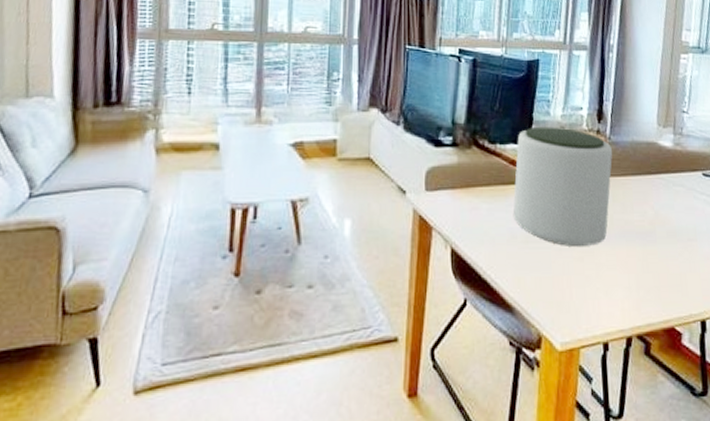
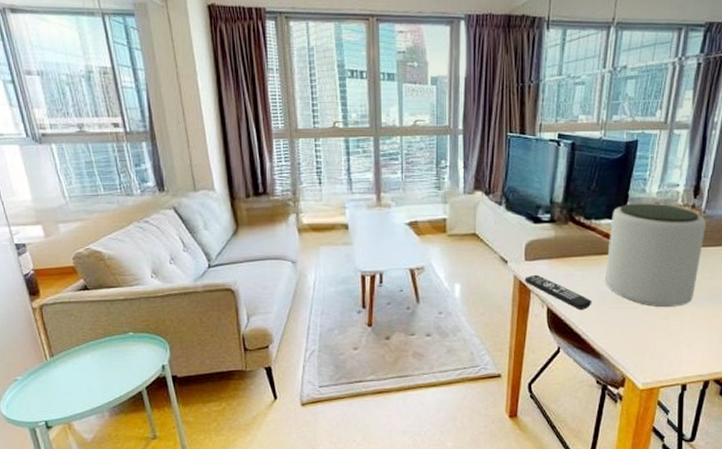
remote control: none [425,207,501,251] -> present [524,274,592,310]

